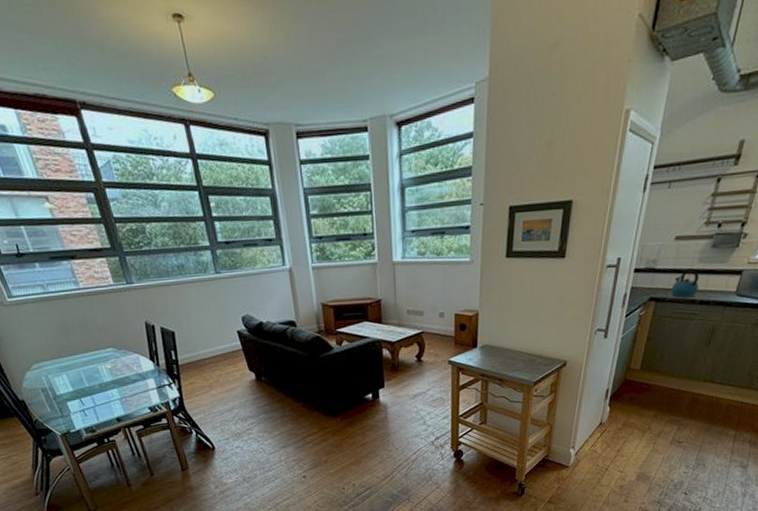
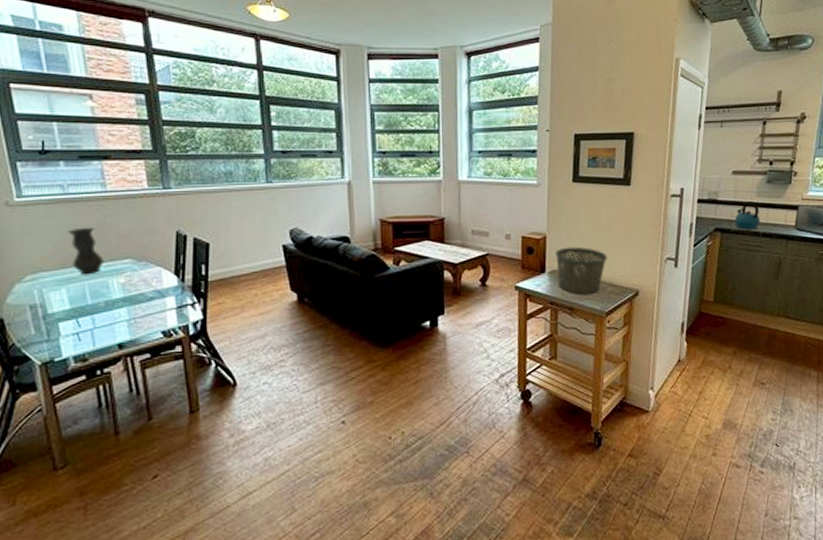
vase: none [56,321,91,362] -> present [67,227,104,274]
basket: none [487,322,537,367] -> present [556,247,607,295]

